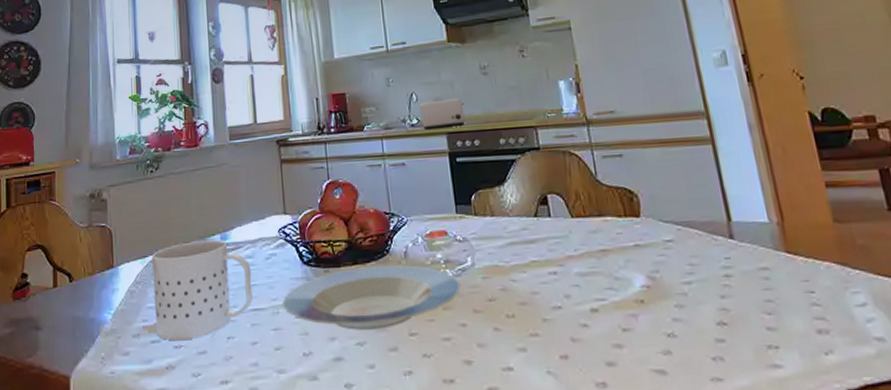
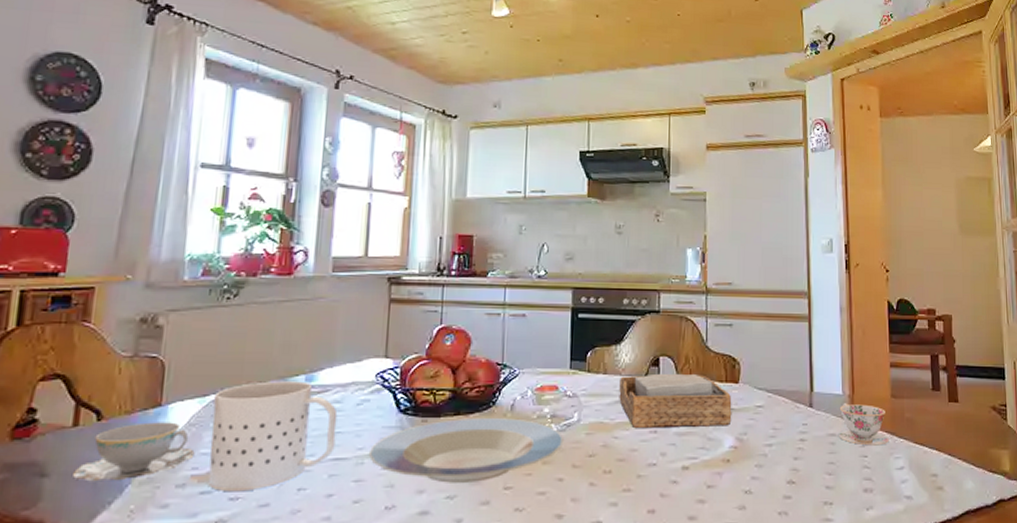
teacup: none [57,281,143,334] -> present [72,422,195,482]
toaster: present [419,98,465,130] -> none [549,253,595,283]
napkin holder: none [508,209,639,271] -> present [619,373,732,429]
teacup: none [767,232,841,280] -> present [838,403,889,446]

